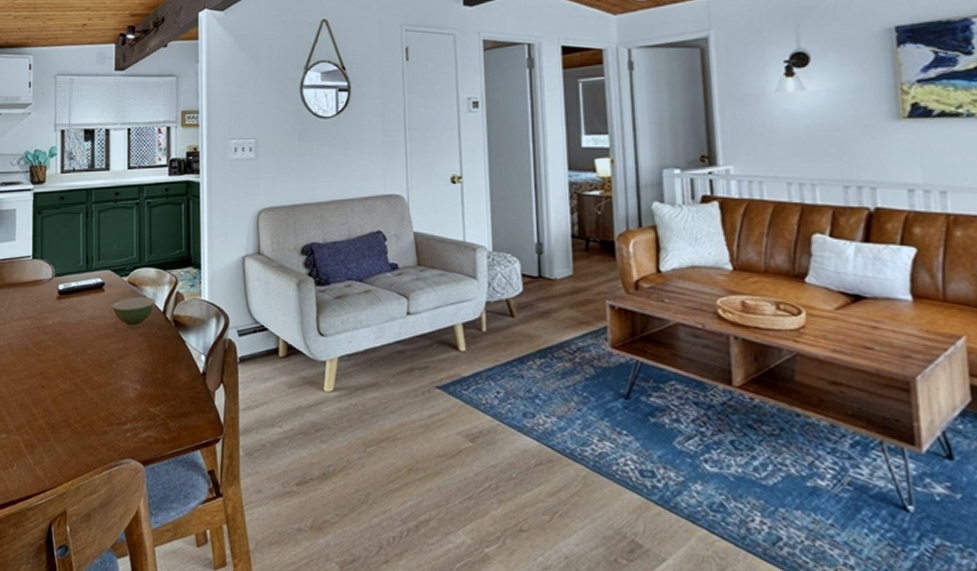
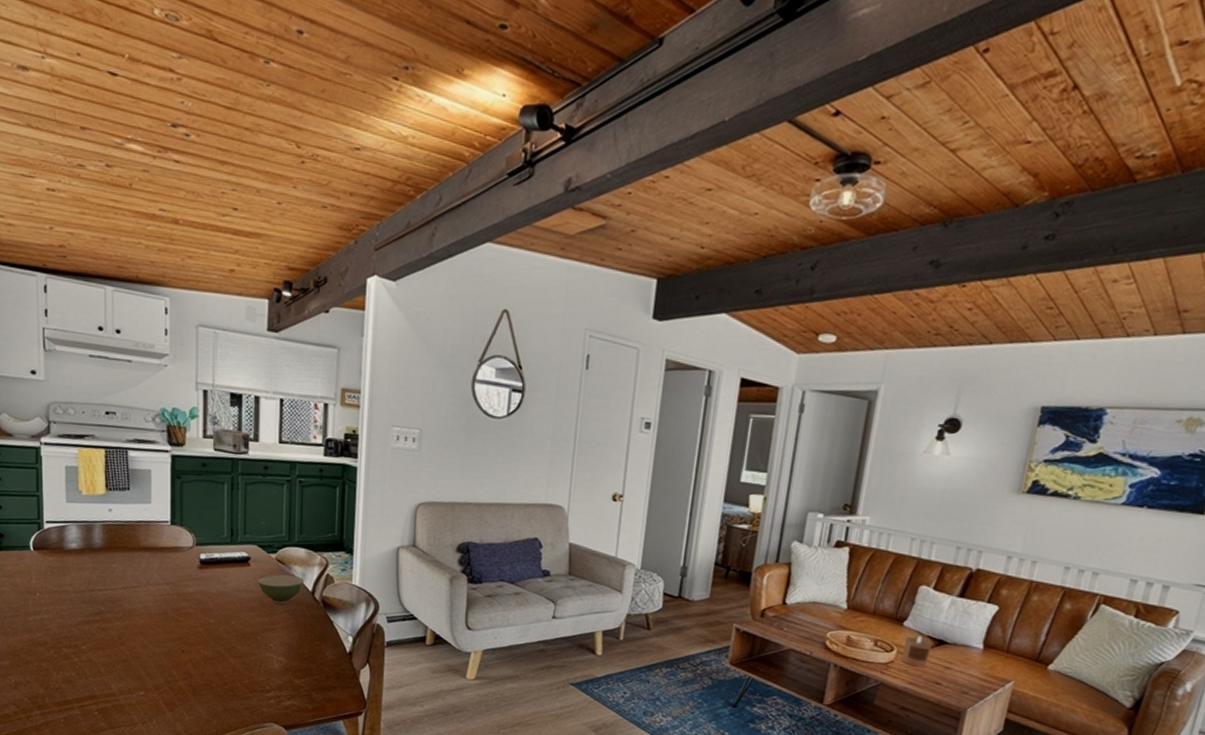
toaster: none [69,161,102,186] -> present [212,428,250,456]
candle: none [811,293,849,331] -> present [900,636,933,668]

